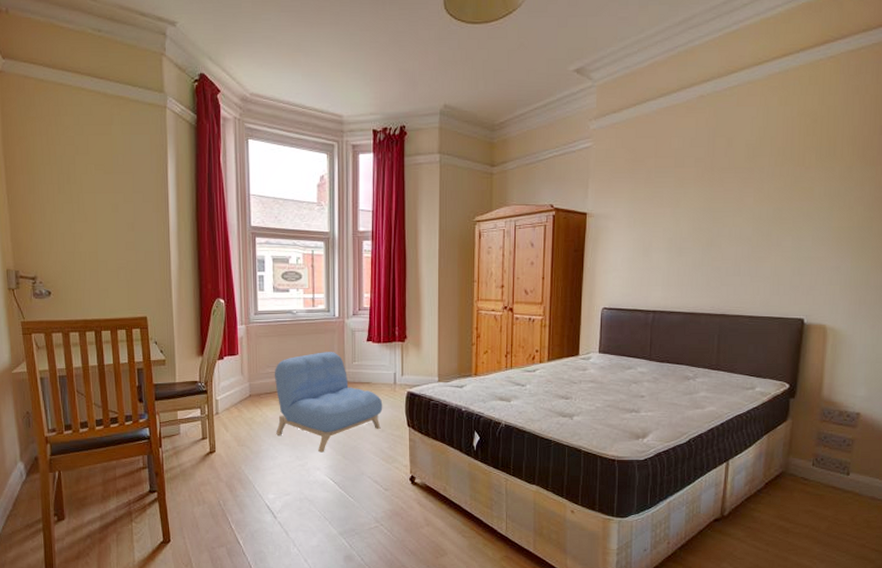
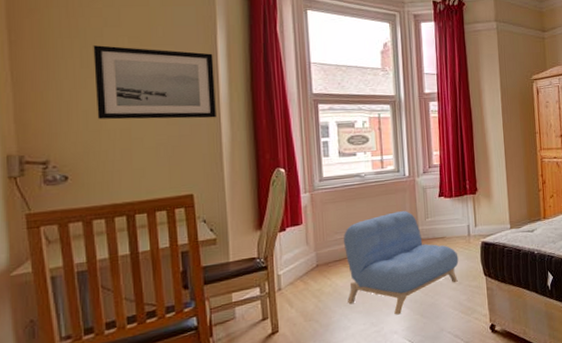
wall art: none [68,172,166,246] -> present [93,45,216,120]

